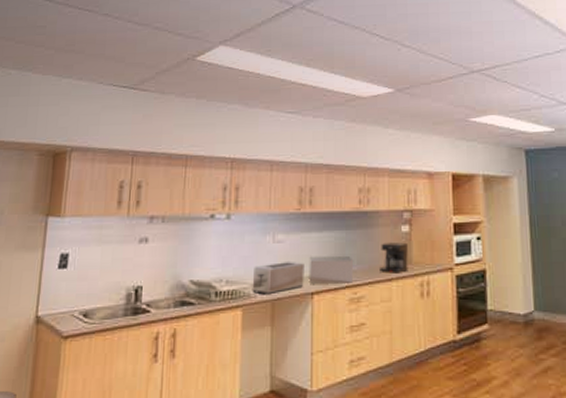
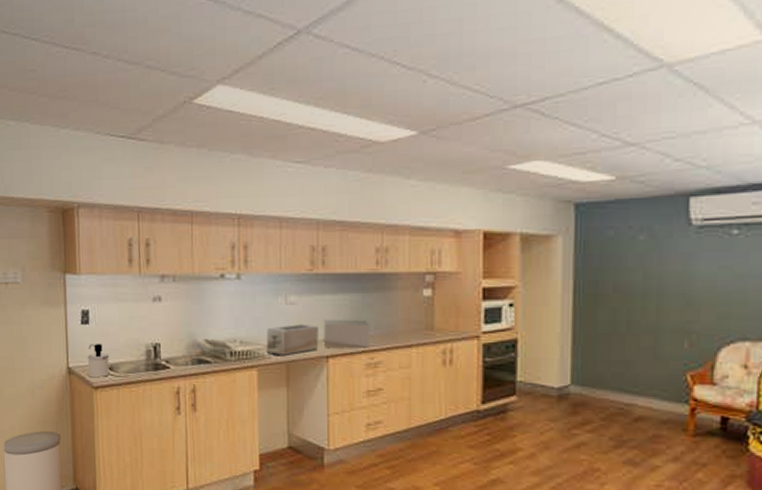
soap dispenser: none [58,288,85,327] -> present [87,343,109,378]
coffee maker: present [380,241,408,274] -> none [398,306,430,340]

